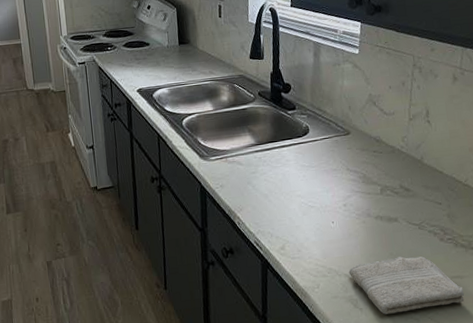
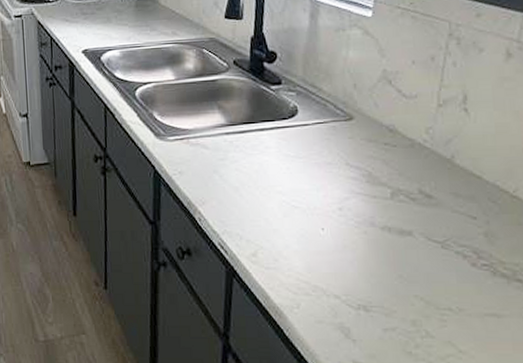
washcloth: present [348,256,465,315] -> none [340,281,502,352]

